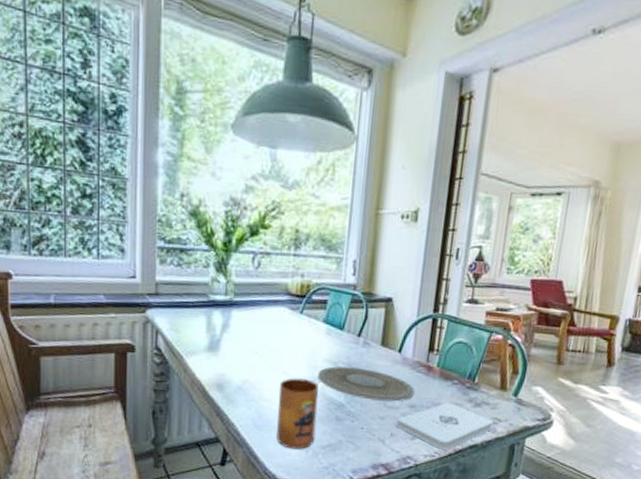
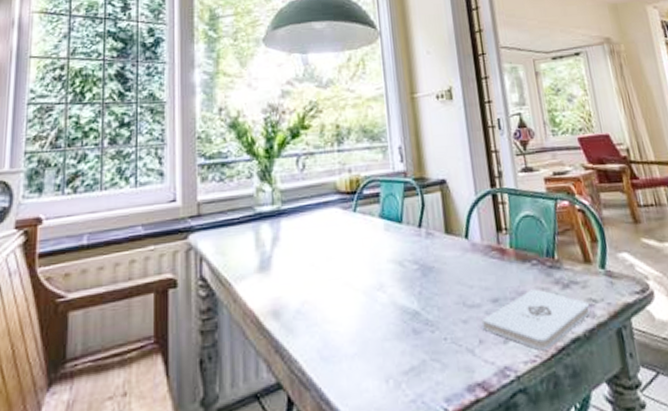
mug: present [277,378,319,449] -> none [342,287,394,382]
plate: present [318,366,415,402] -> none [383,263,494,301]

